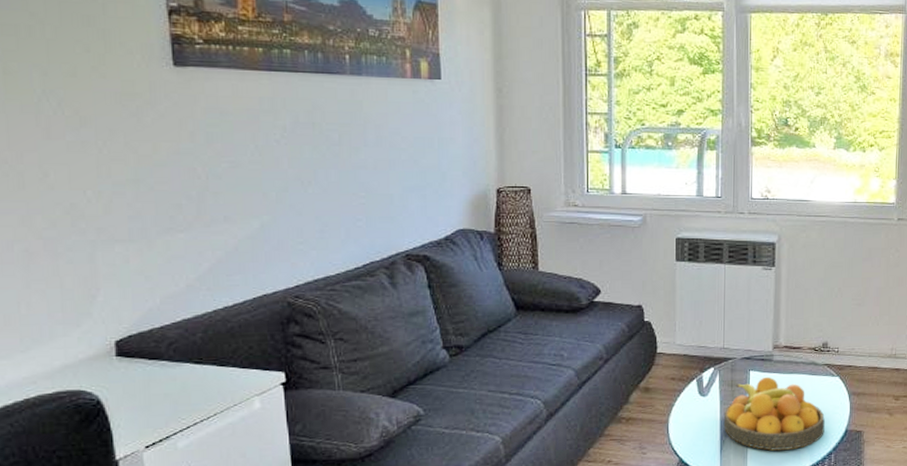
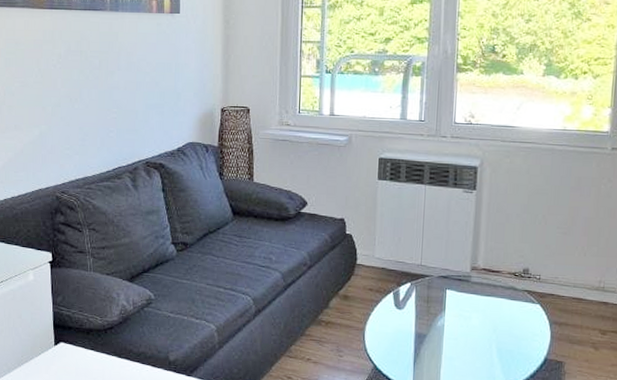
fruit bowl: present [723,376,825,451] -> none [418,296,523,371]

